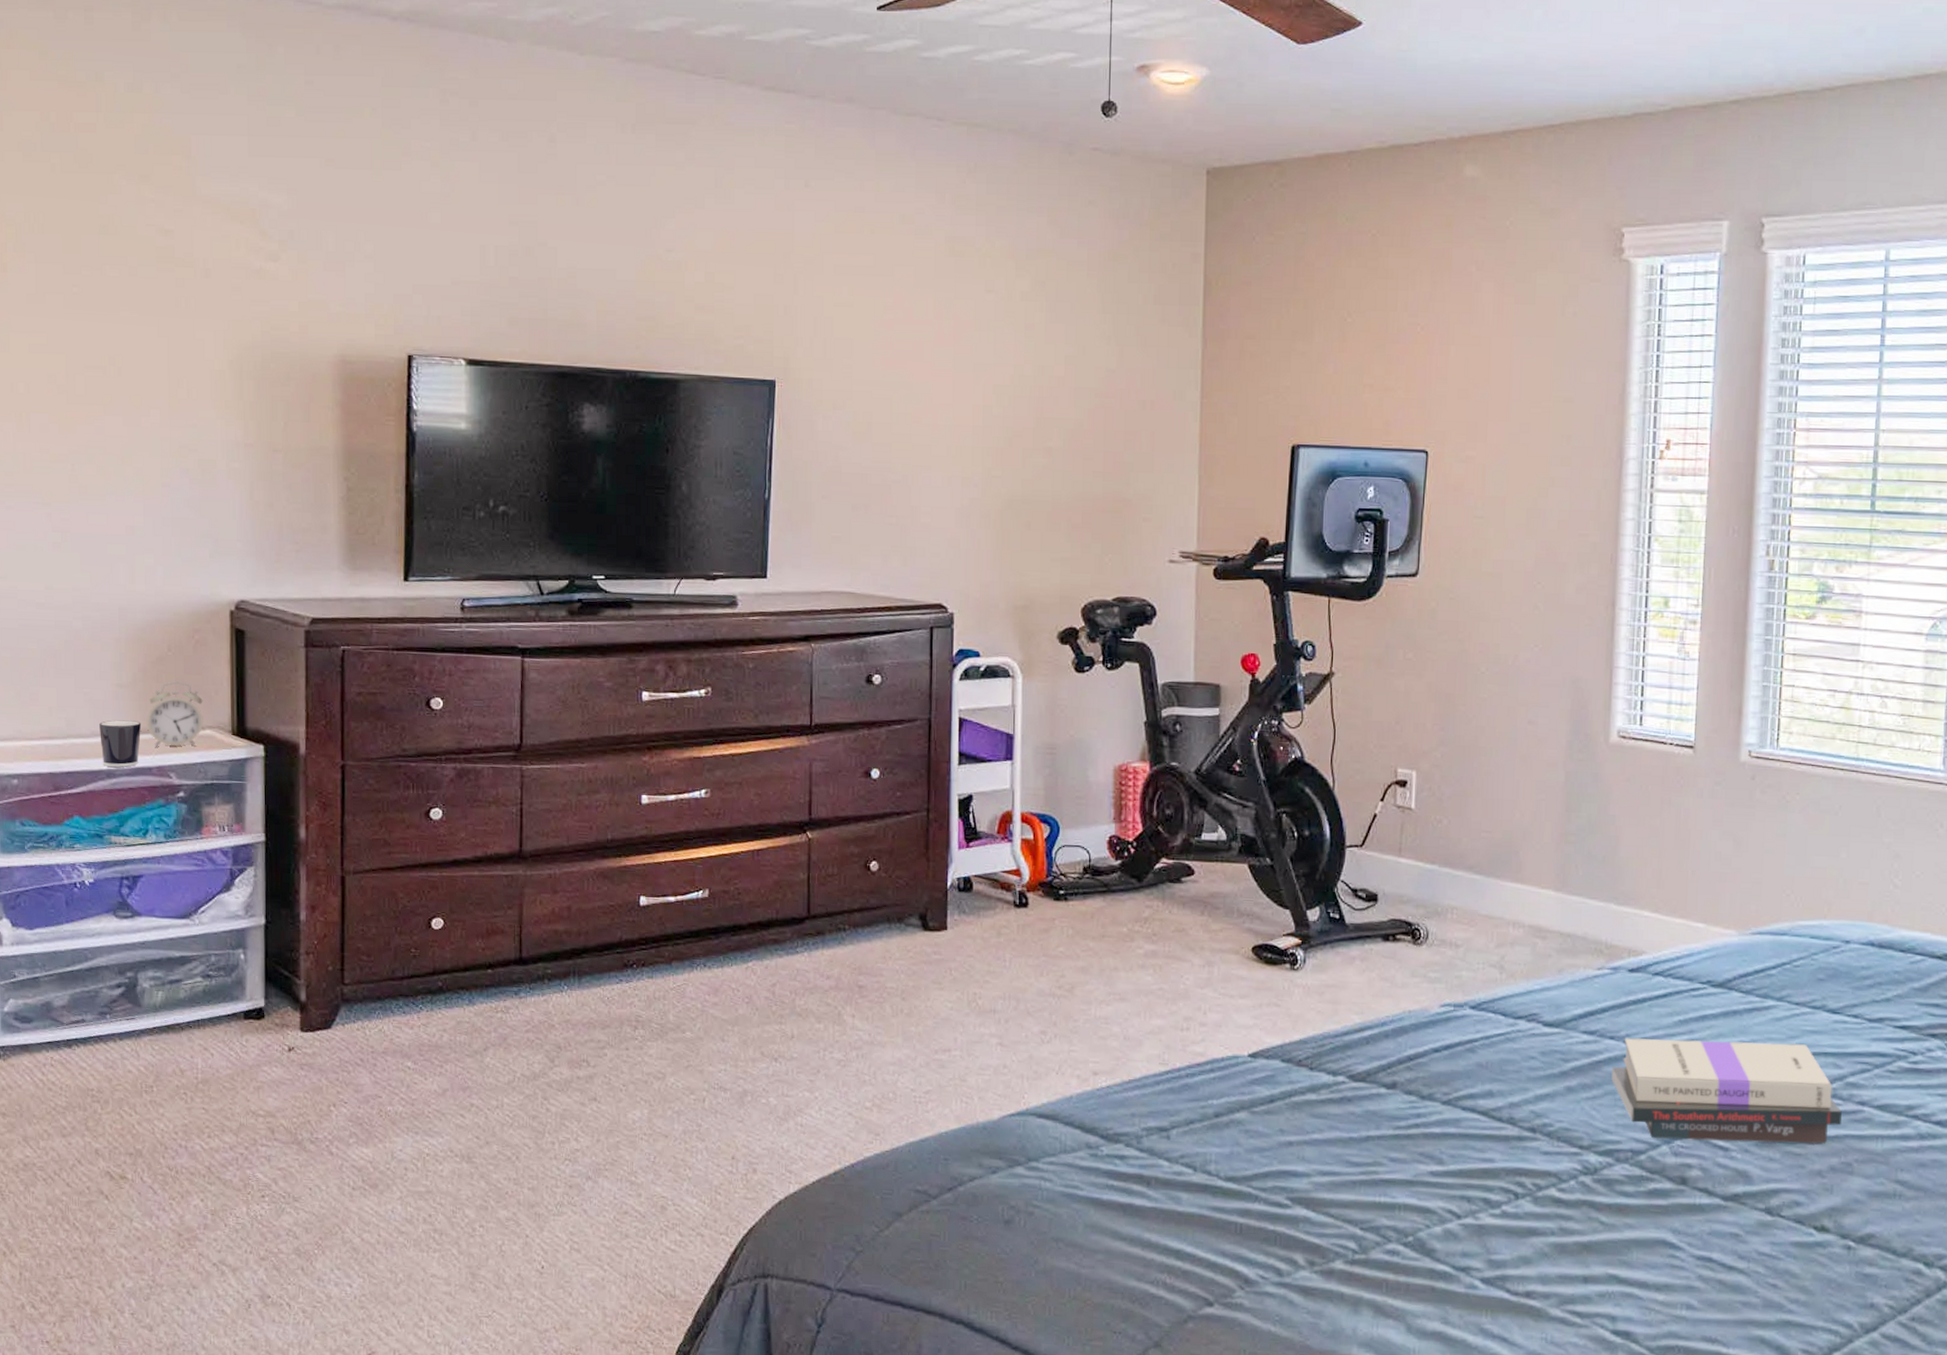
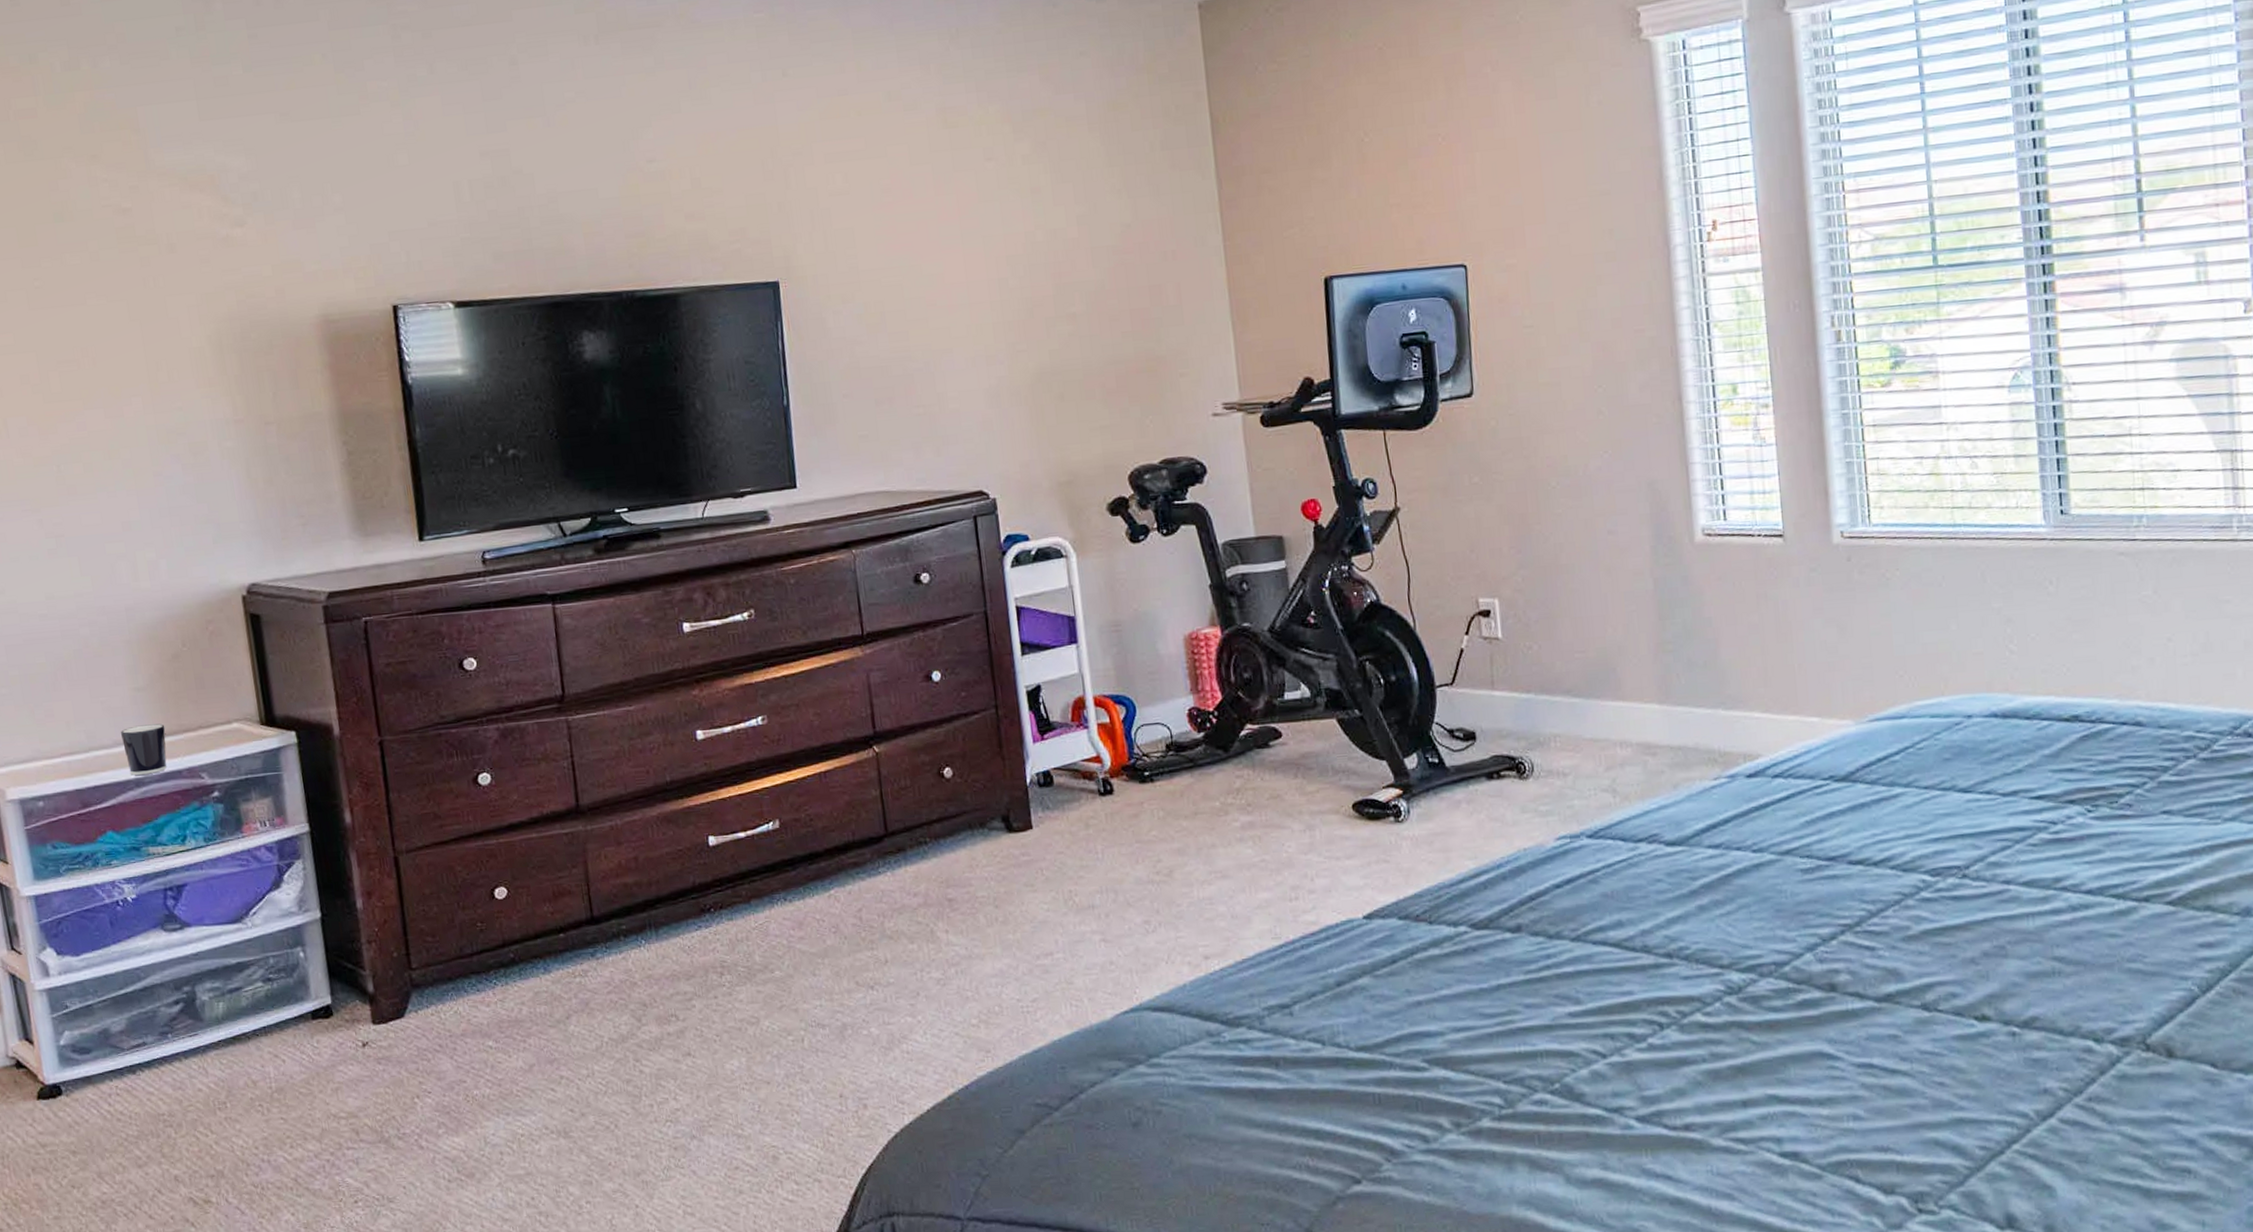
alarm clock: present [146,681,203,748] -> none [169,677,230,750]
books: present [1611,1038,1842,1144] -> none [1743,829,1988,947]

